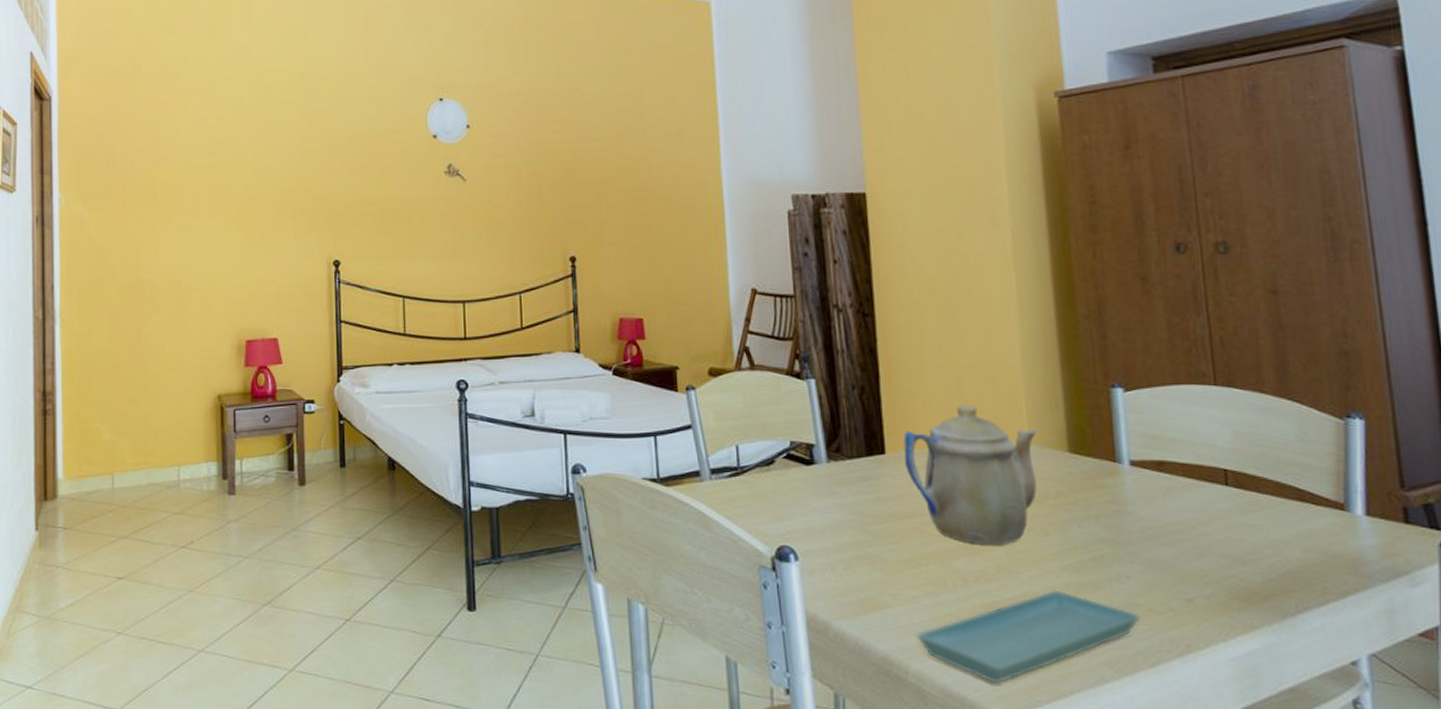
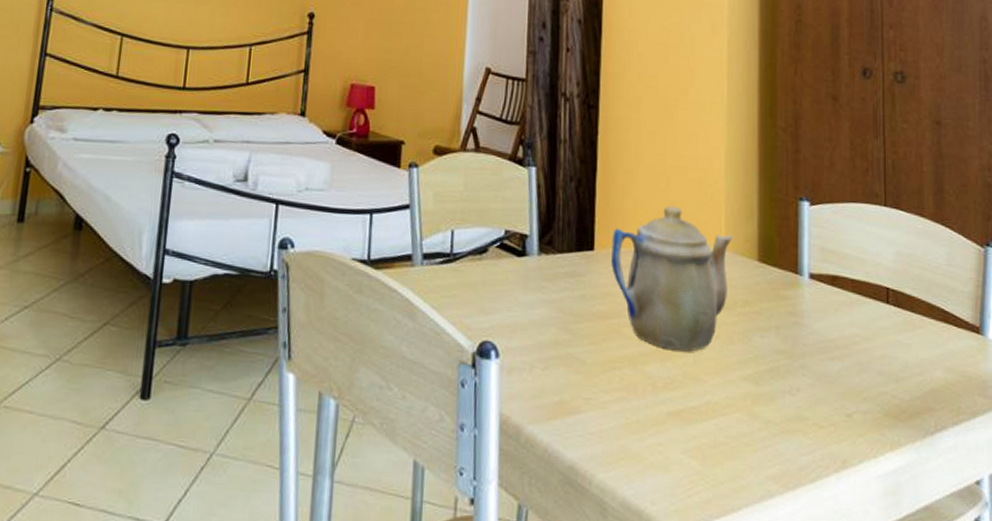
saucer: present [916,589,1140,684] -> none [603,399,806,497]

